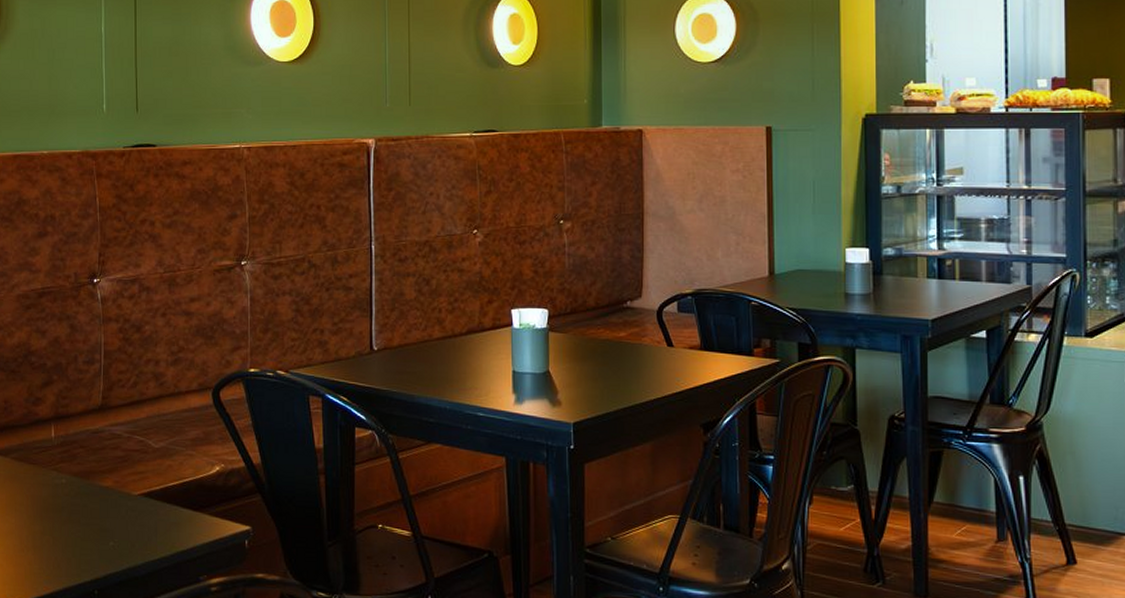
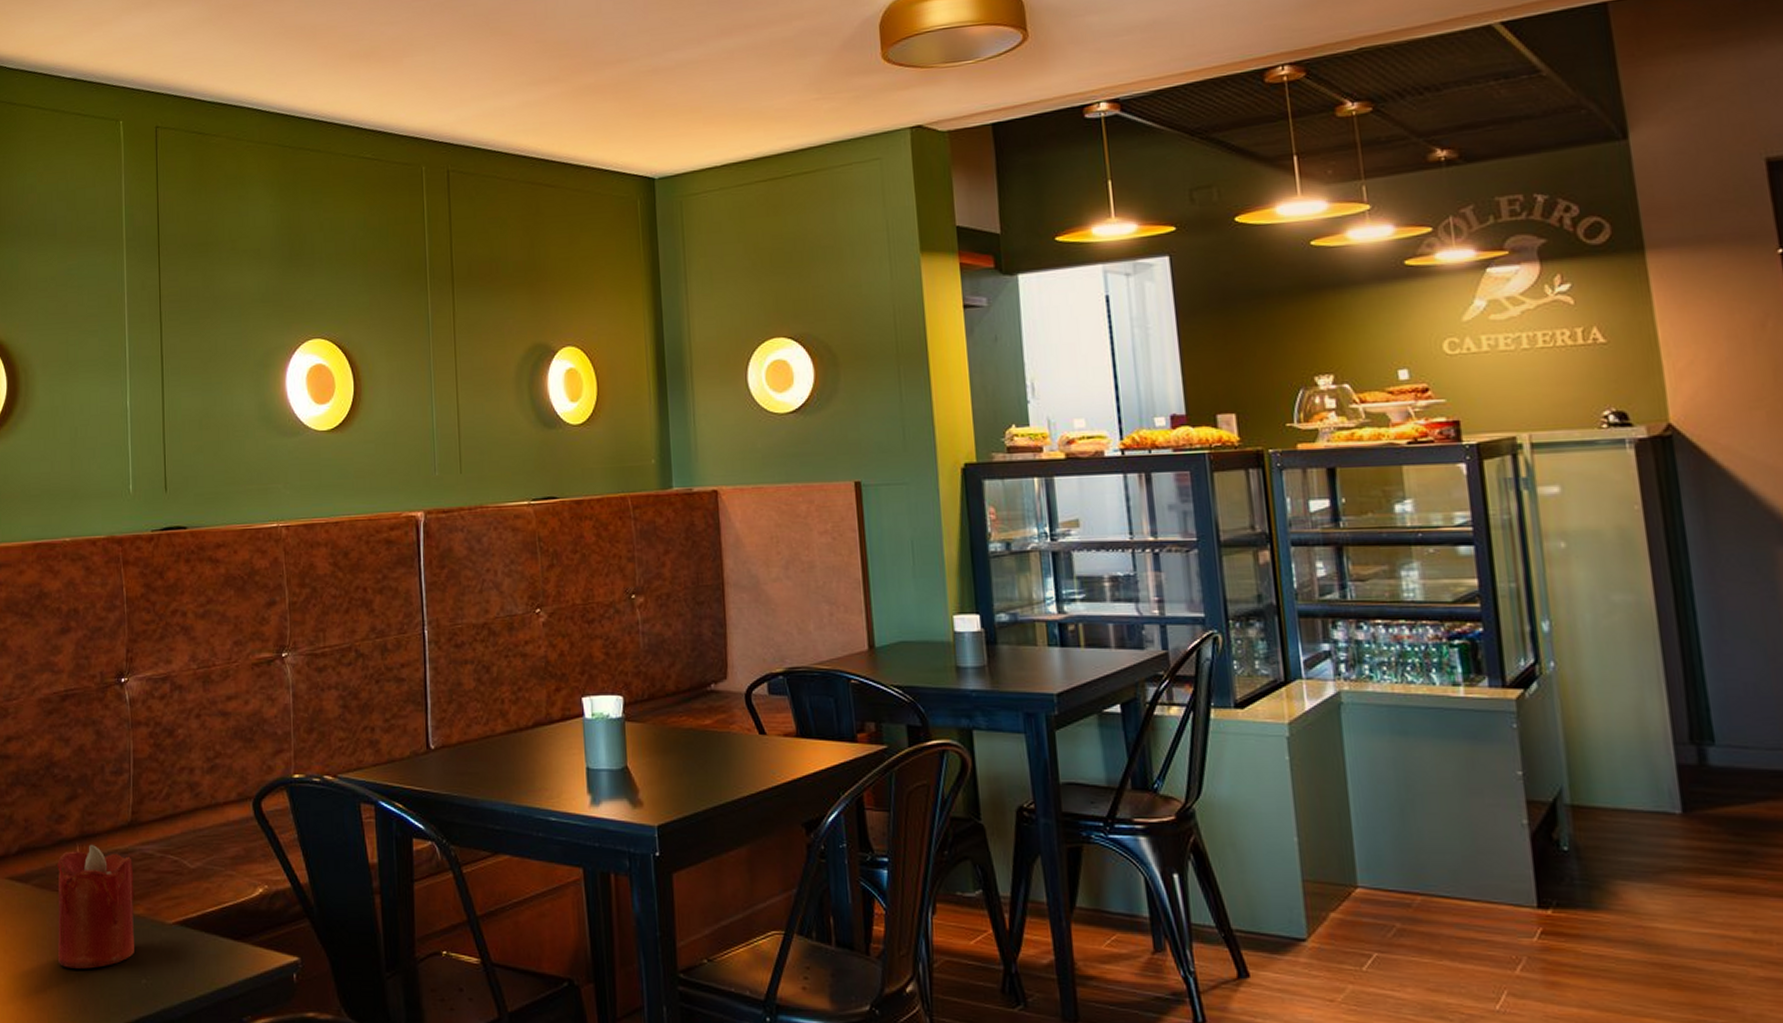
candle: none [34,424,104,532] -> present [57,844,135,969]

